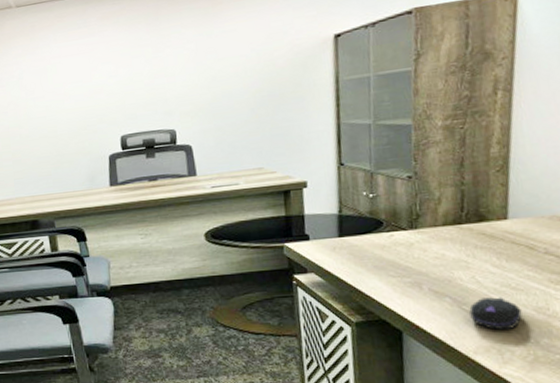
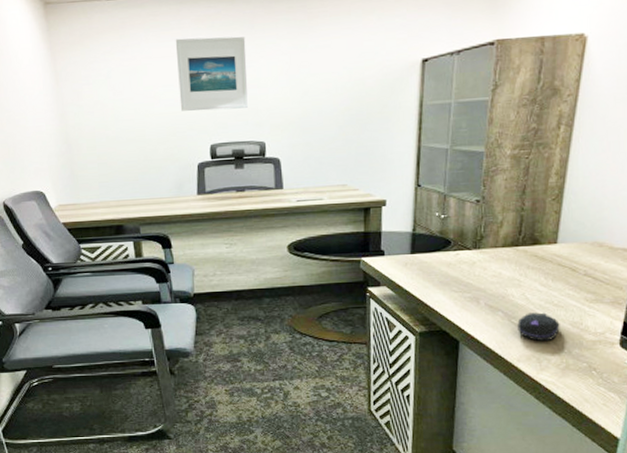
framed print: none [82,29,156,105] -> present [175,36,248,111]

